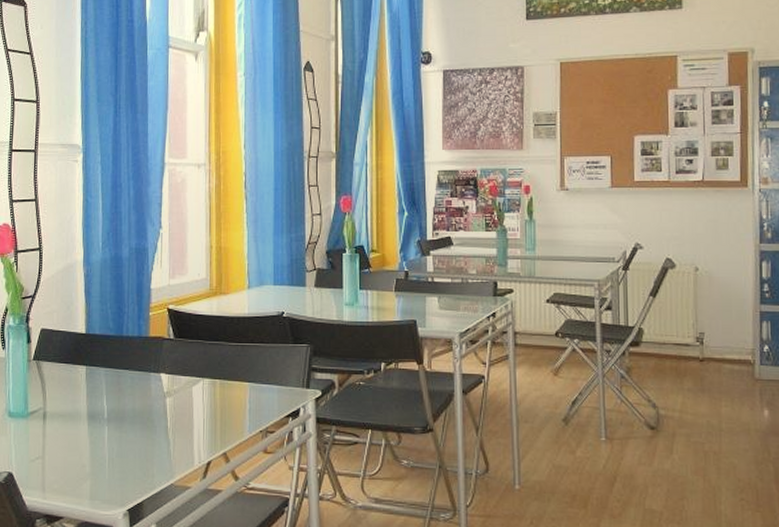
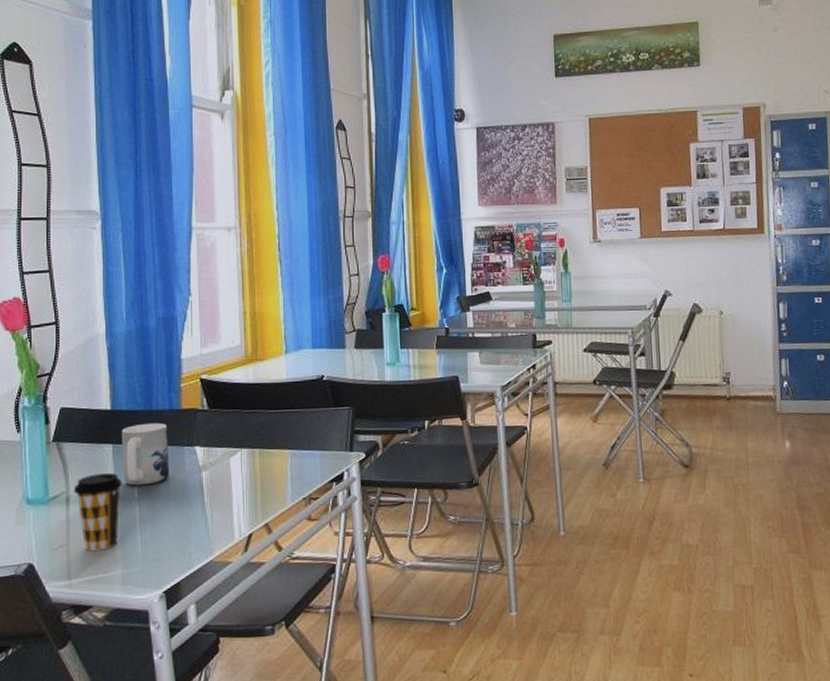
coffee cup: none [50,393,93,466] -> present [73,473,122,551]
mug: none [94,348,137,407] -> present [122,422,170,486]

